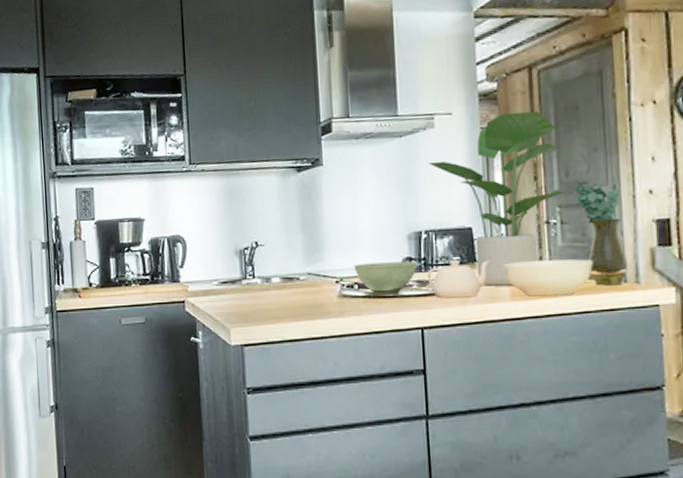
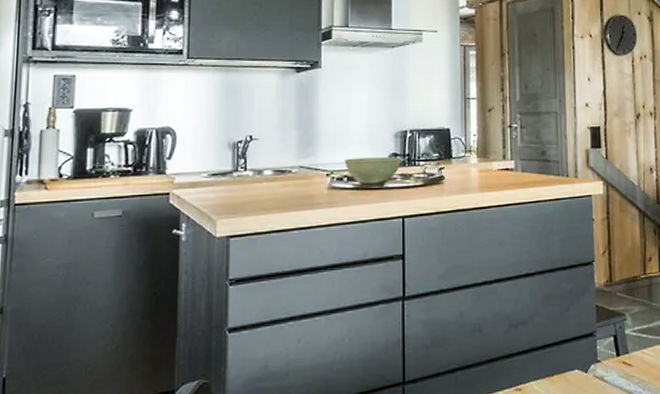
teapot: present [425,260,492,299] -> none [408,157,465,190]
potted plant: present [429,111,566,286] -> none [416,34,525,180]
bowl: present [503,259,593,297] -> none [474,157,544,189]
vase: present [574,180,628,286] -> none [531,93,569,180]

